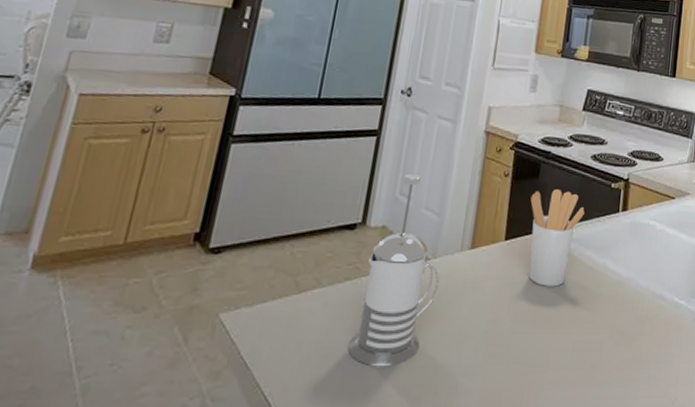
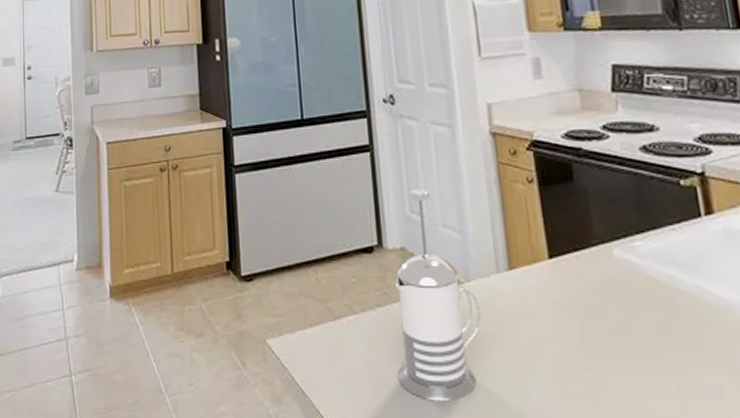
utensil holder: present [529,189,585,287] -> none [569,193,649,314]

